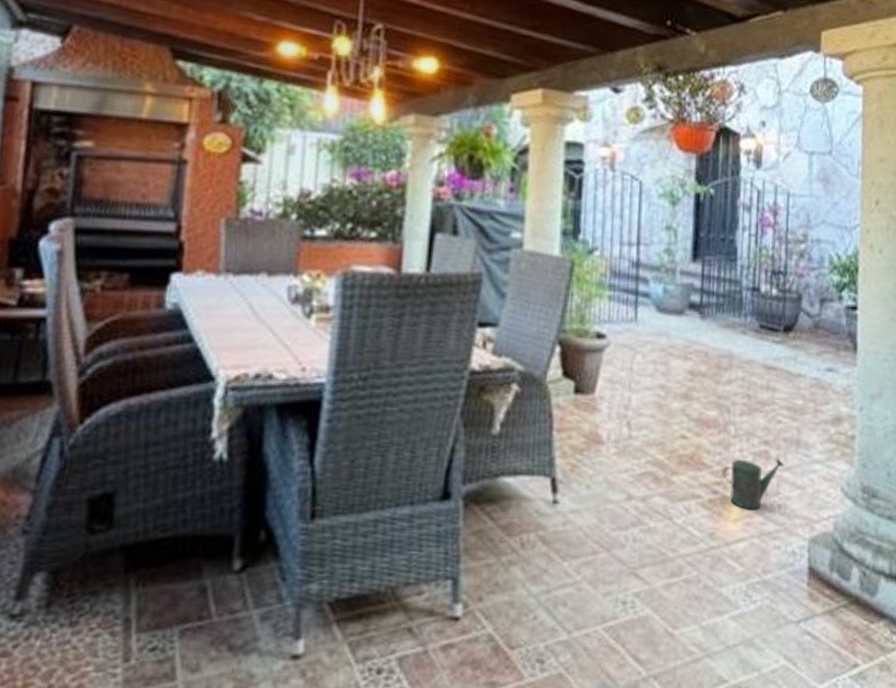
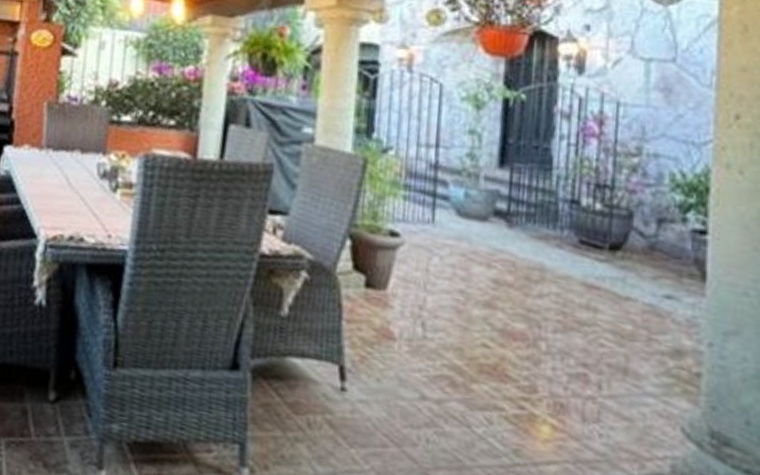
watering can: present [722,459,786,510] -> none [530,378,609,435]

